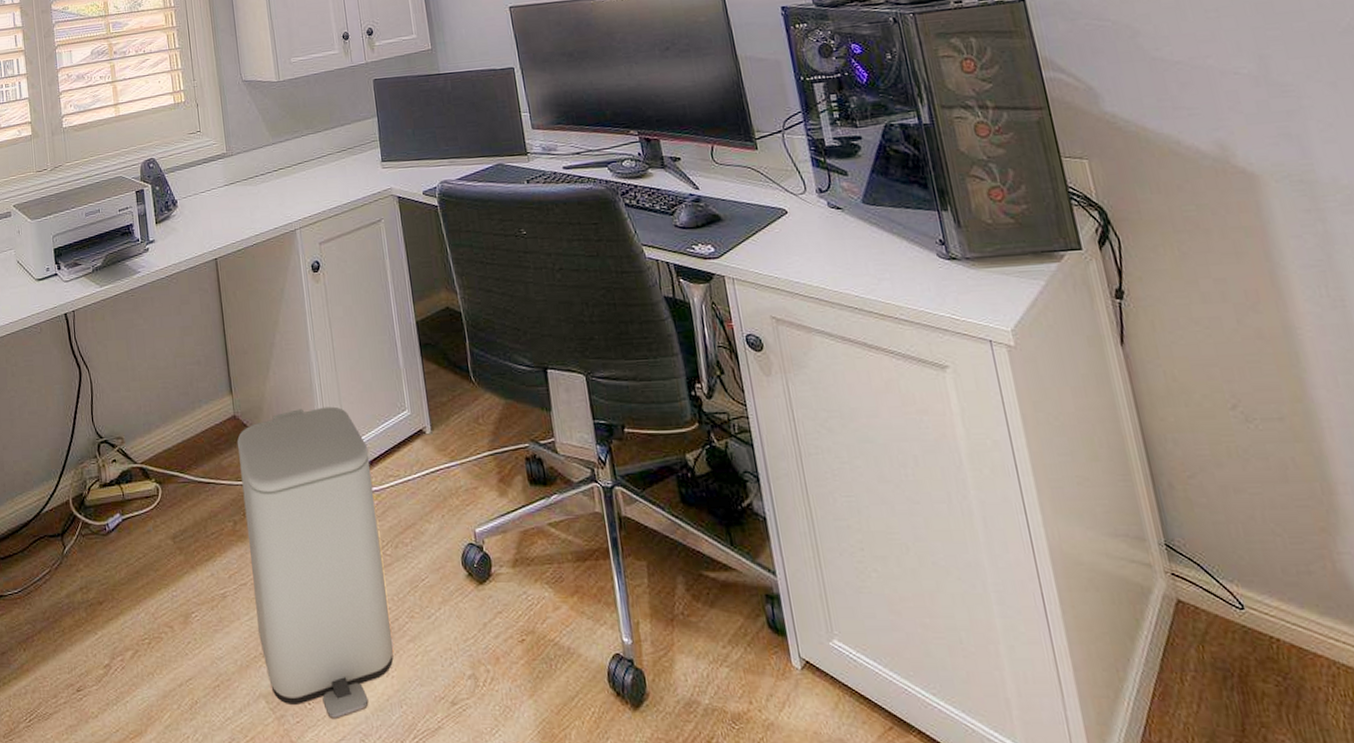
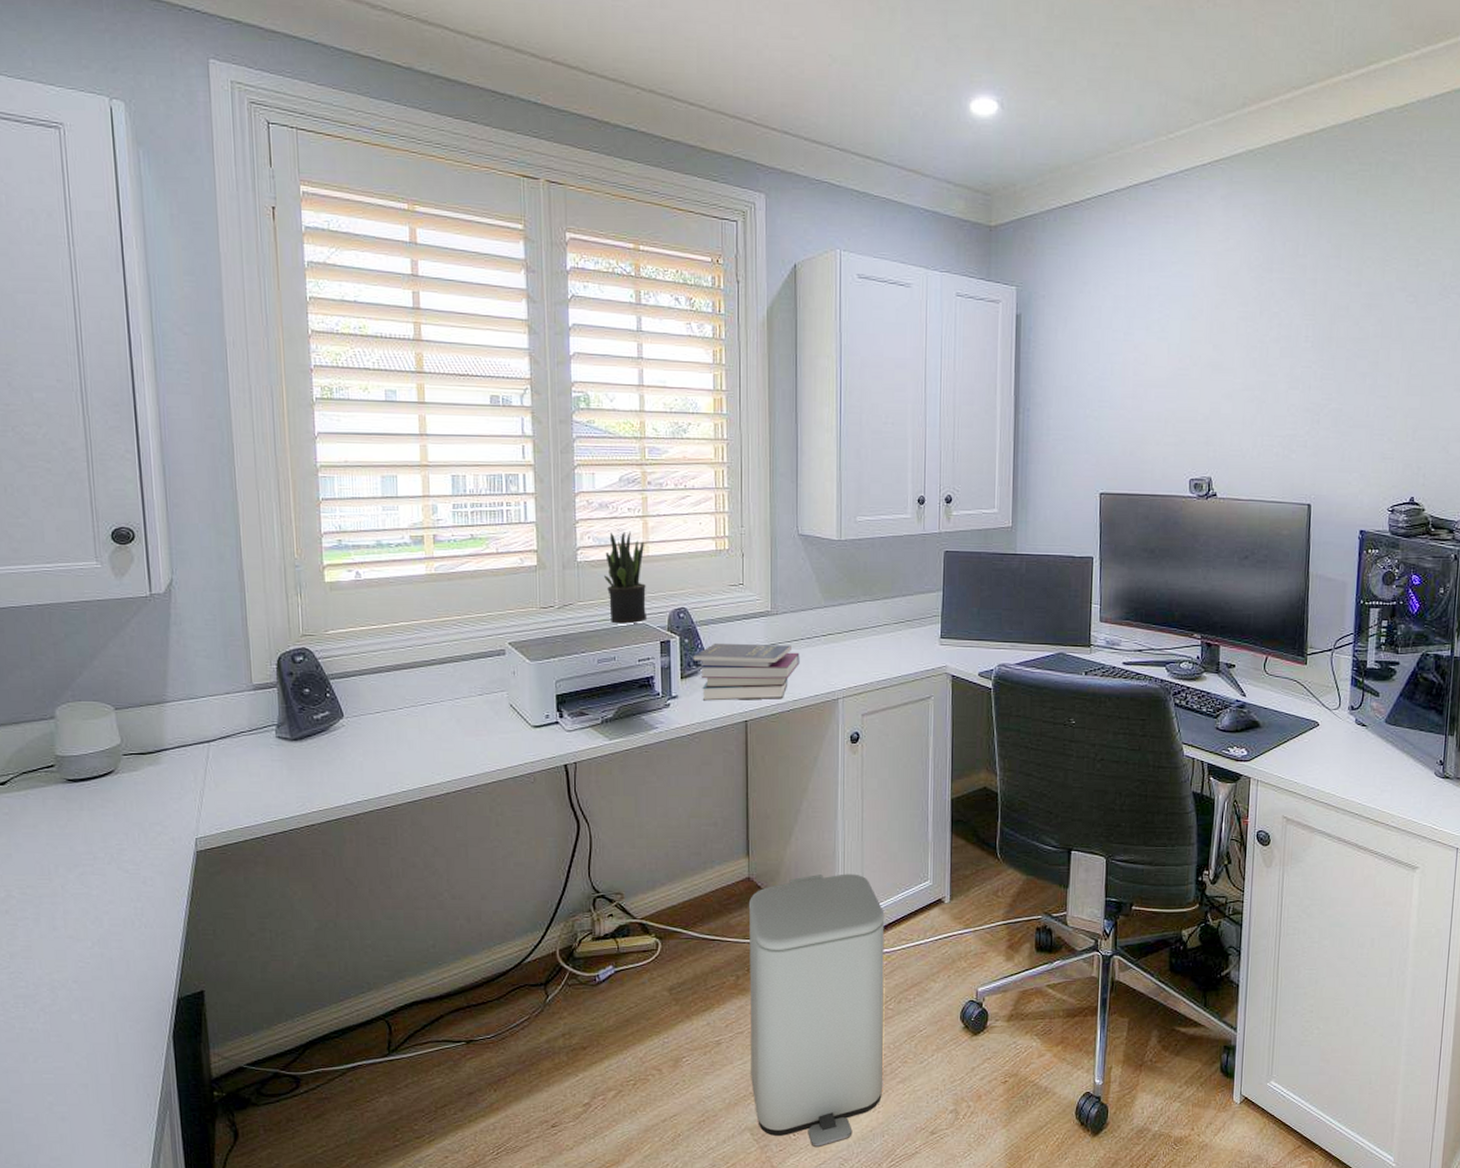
potted plant: none [85,97,123,180] -> present [604,532,648,624]
books: none [164,183,257,243] -> present [693,642,800,701]

